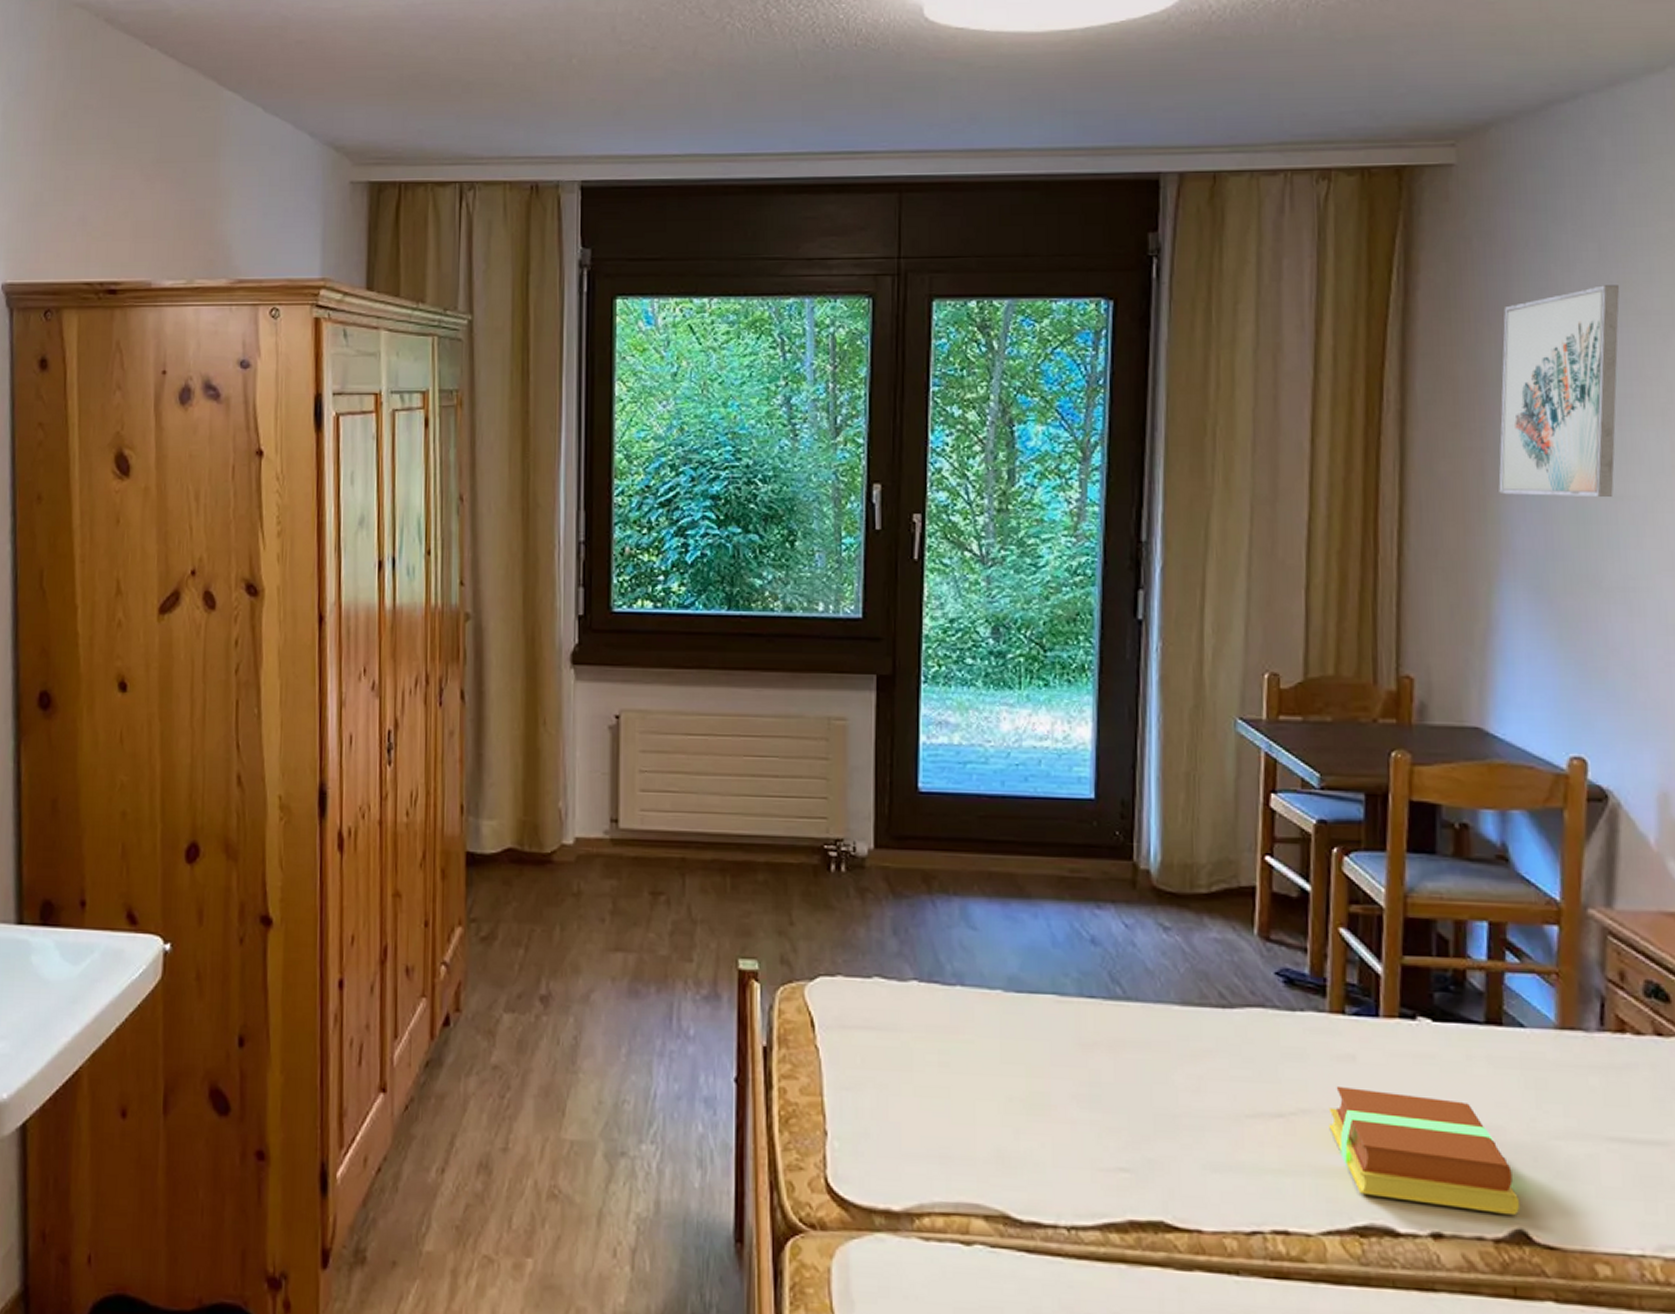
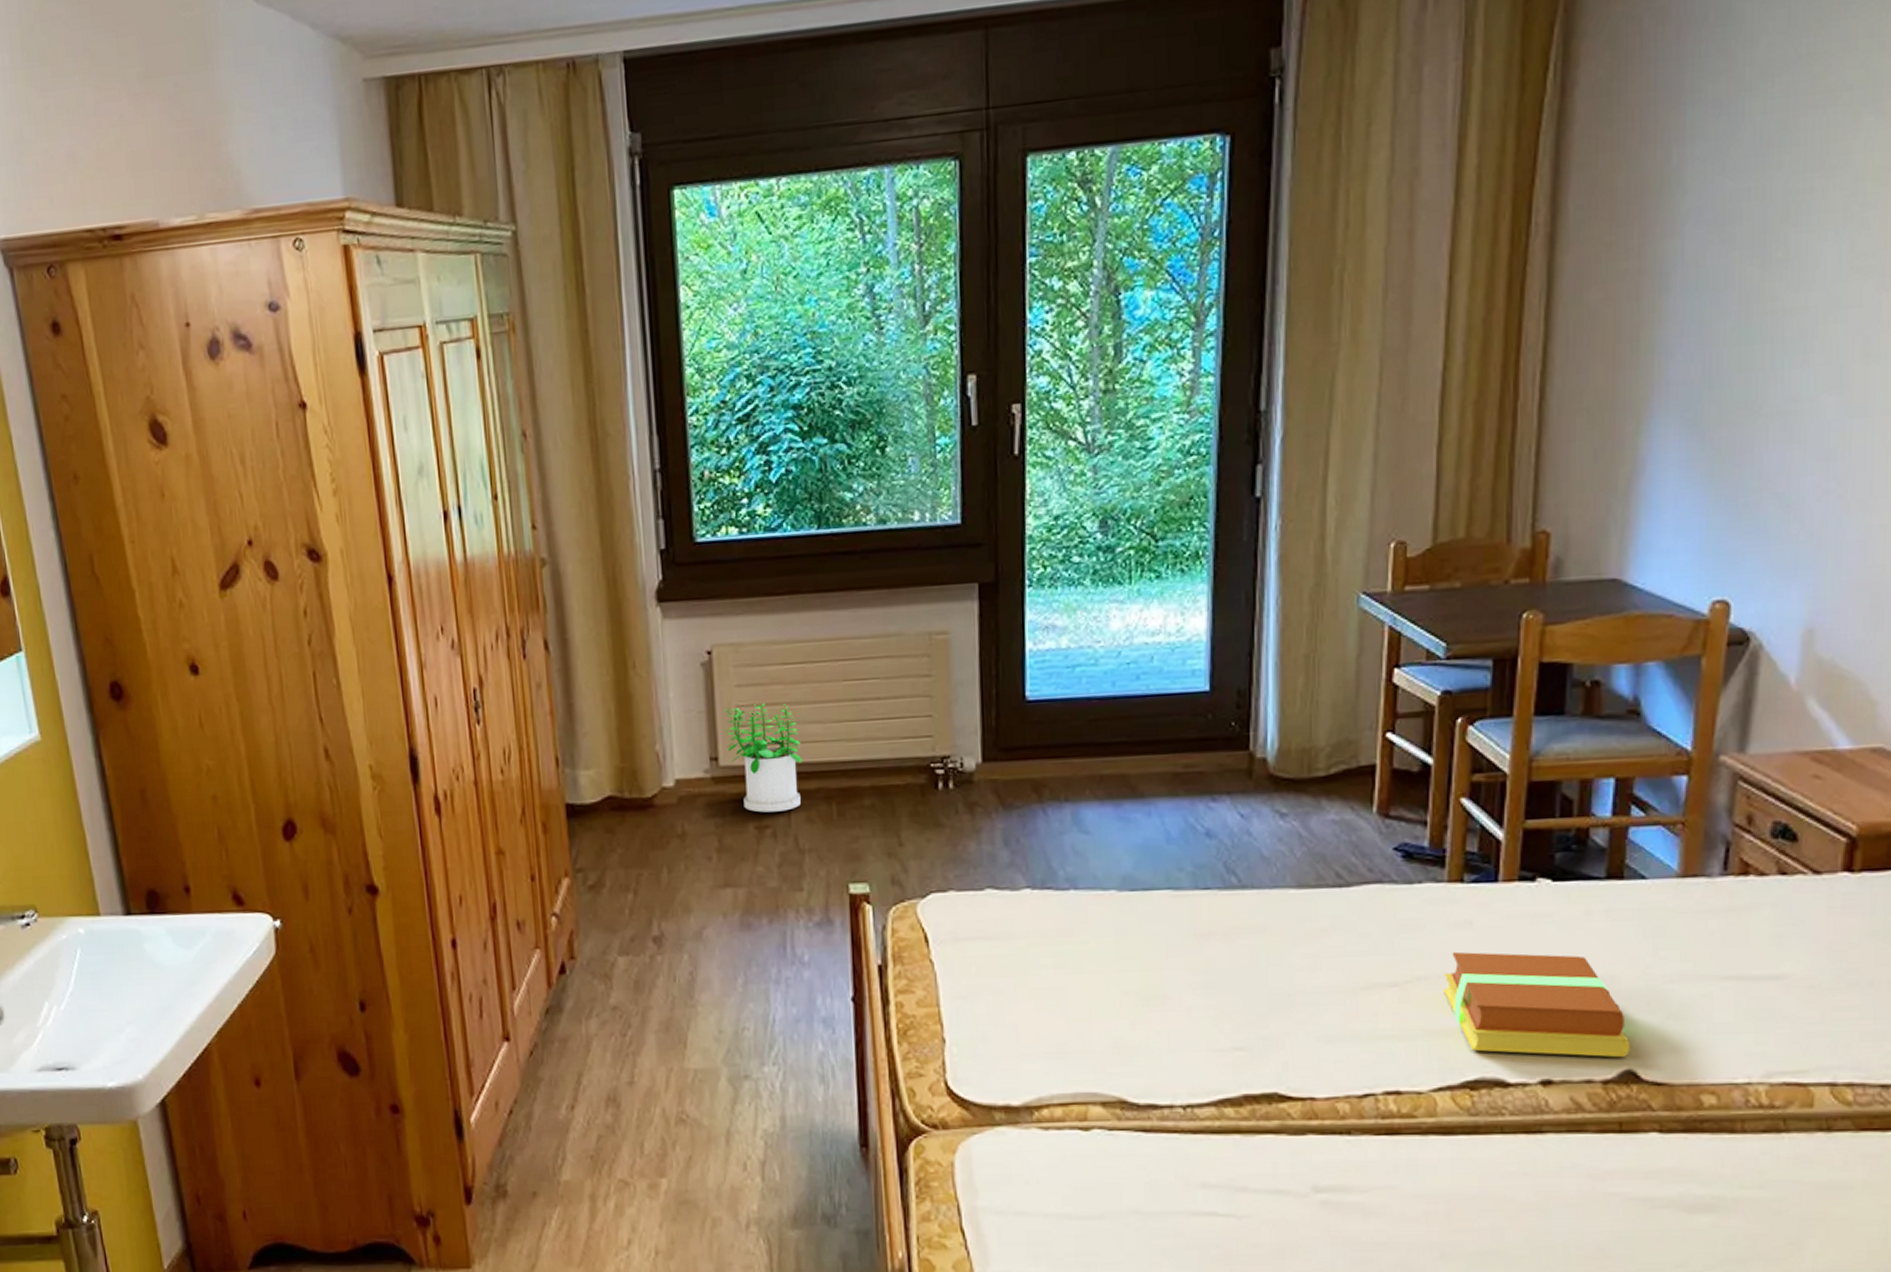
potted plant: none [626,770,700,880] -> present [724,702,803,813]
wall art: present [1498,285,1619,497] -> none [1655,58,1807,320]

